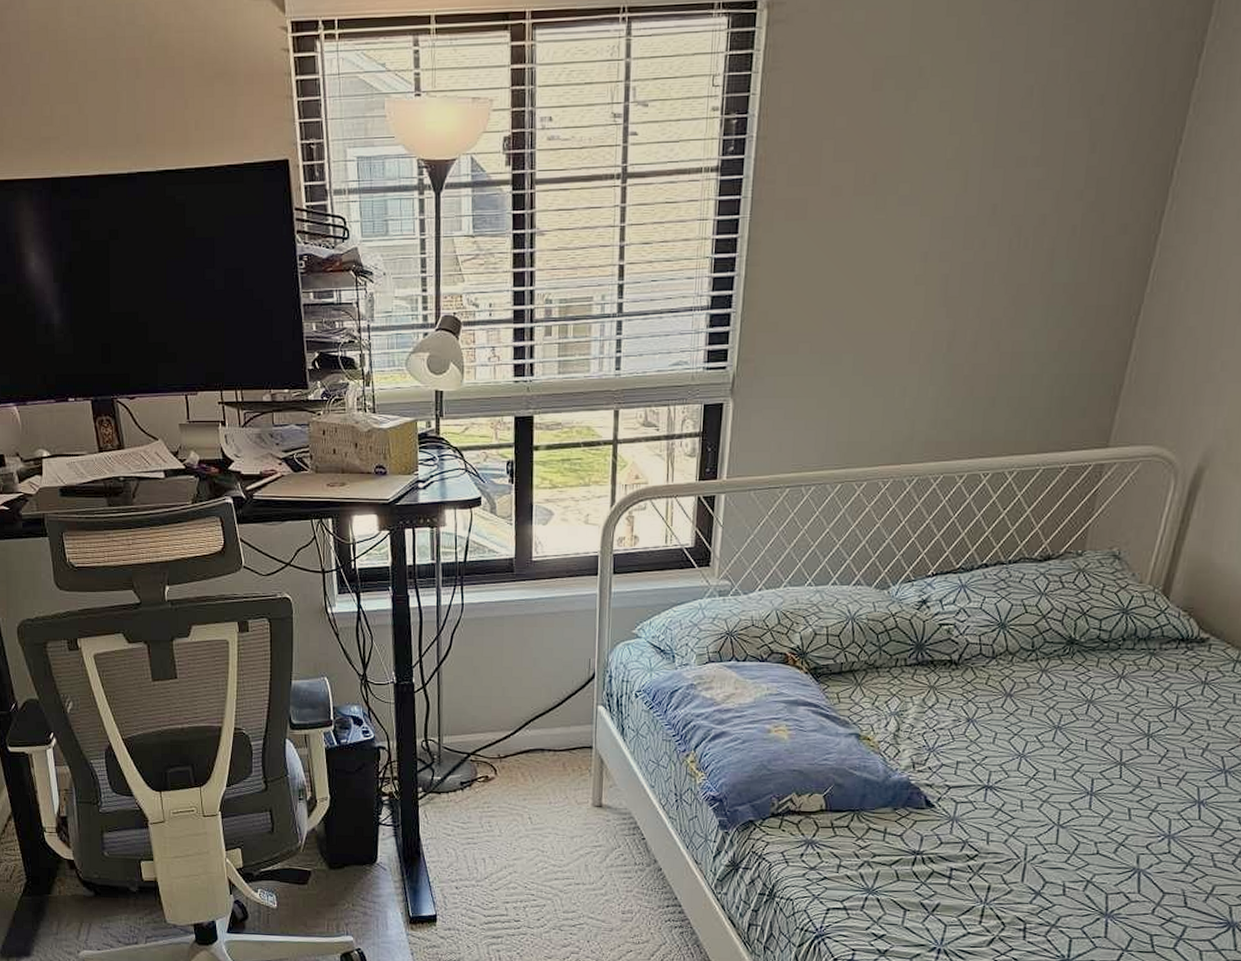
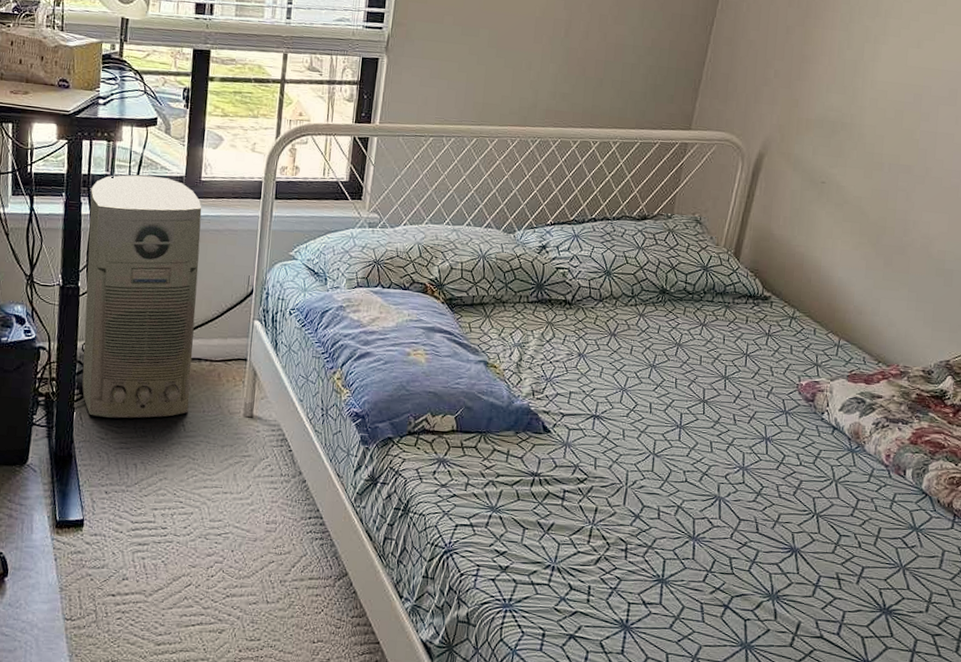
air purifier: none [417,561,536,814] -> present [82,175,202,418]

